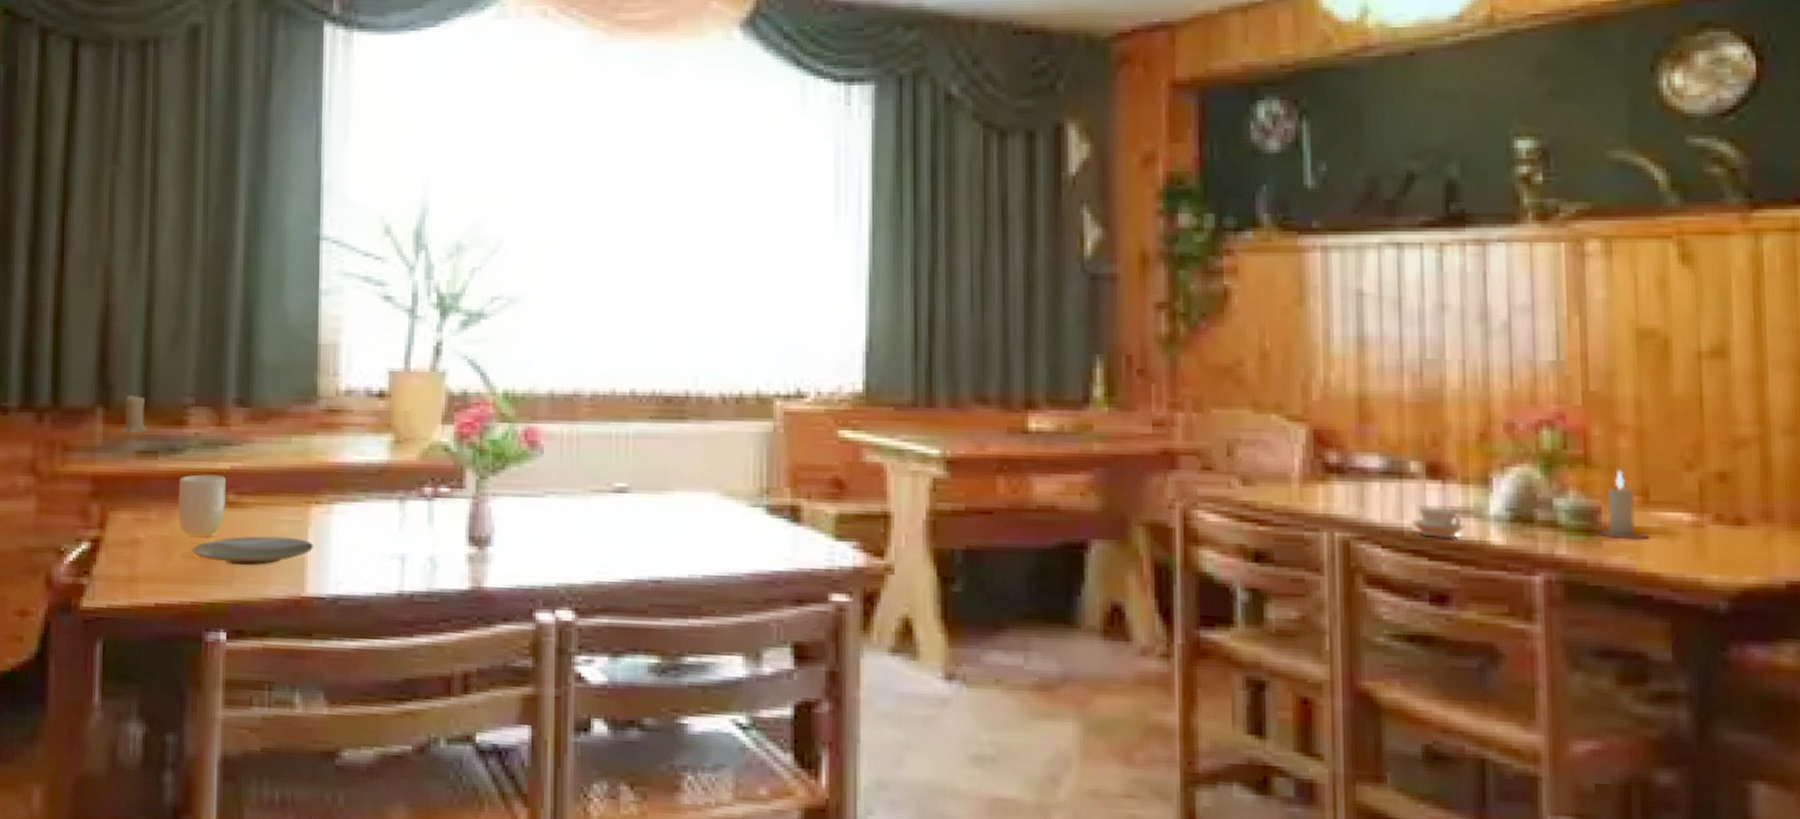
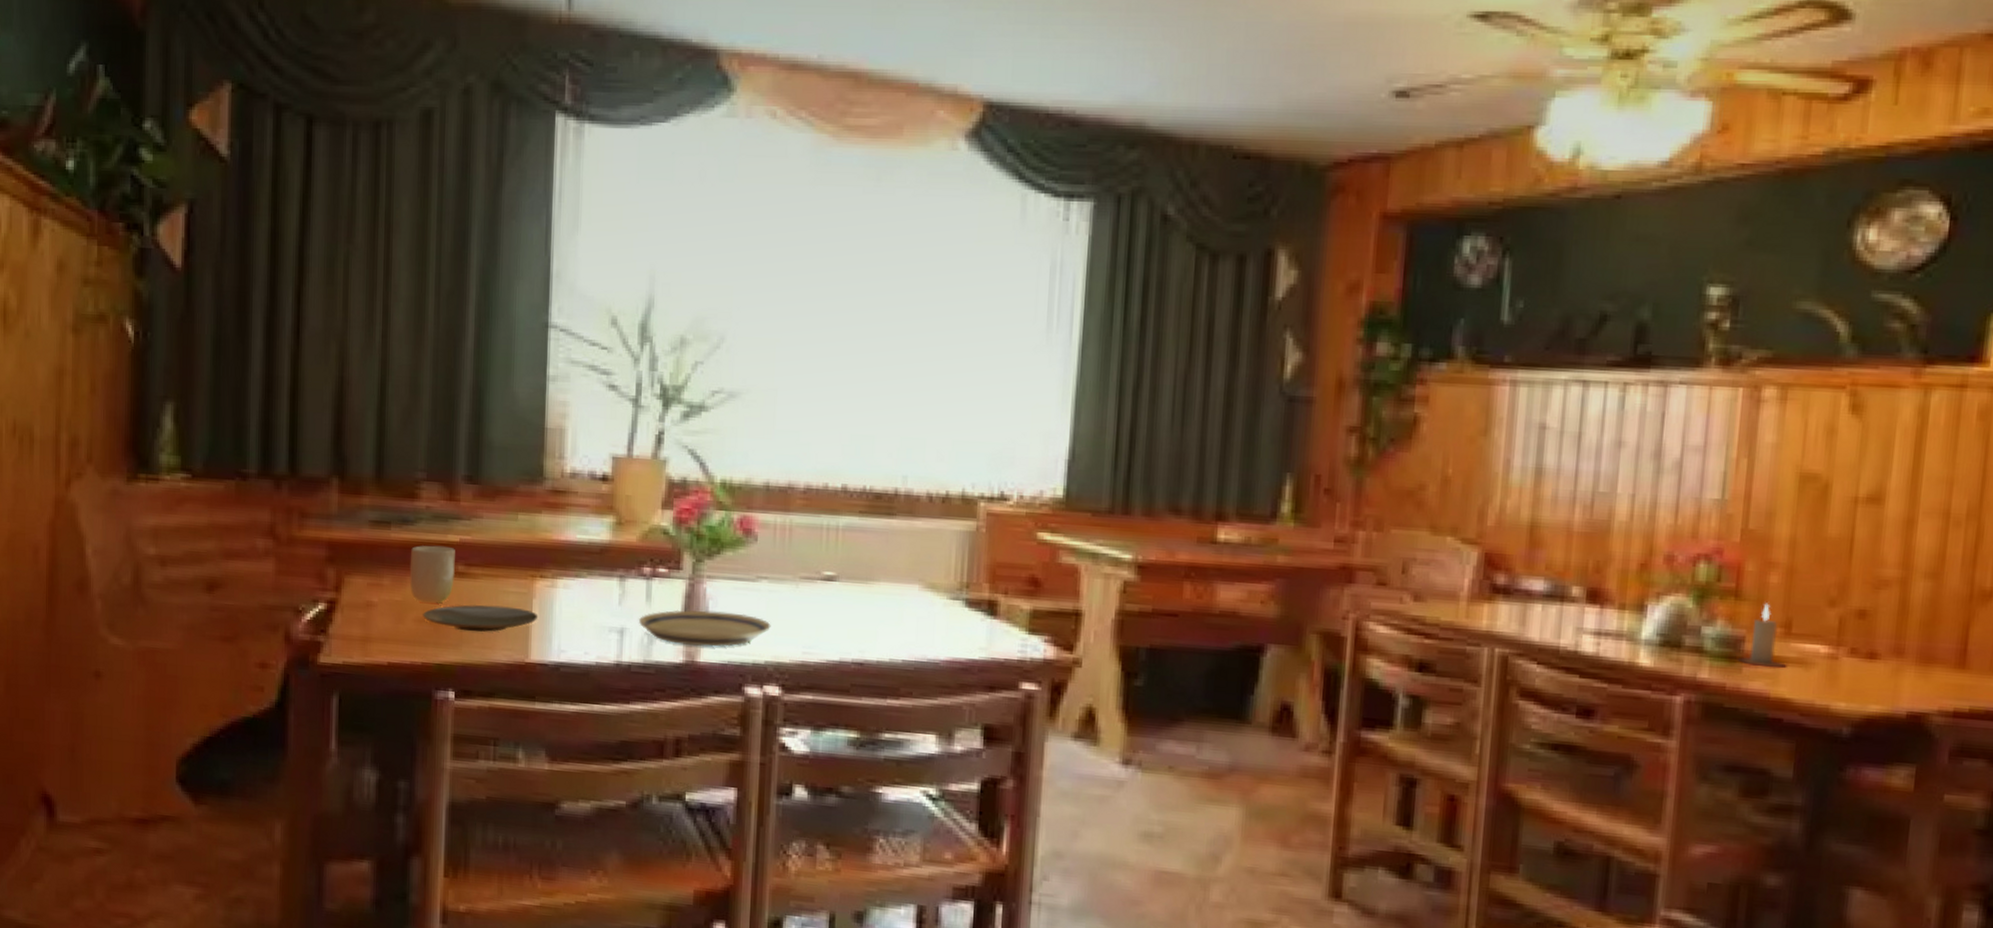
candle: present [121,394,146,434] -> none [356,467,380,505]
plate: none [420,530,561,570] -> present [638,609,771,647]
cup: present [1410,507,1466,539] -> none [1567,629,1617,660]

